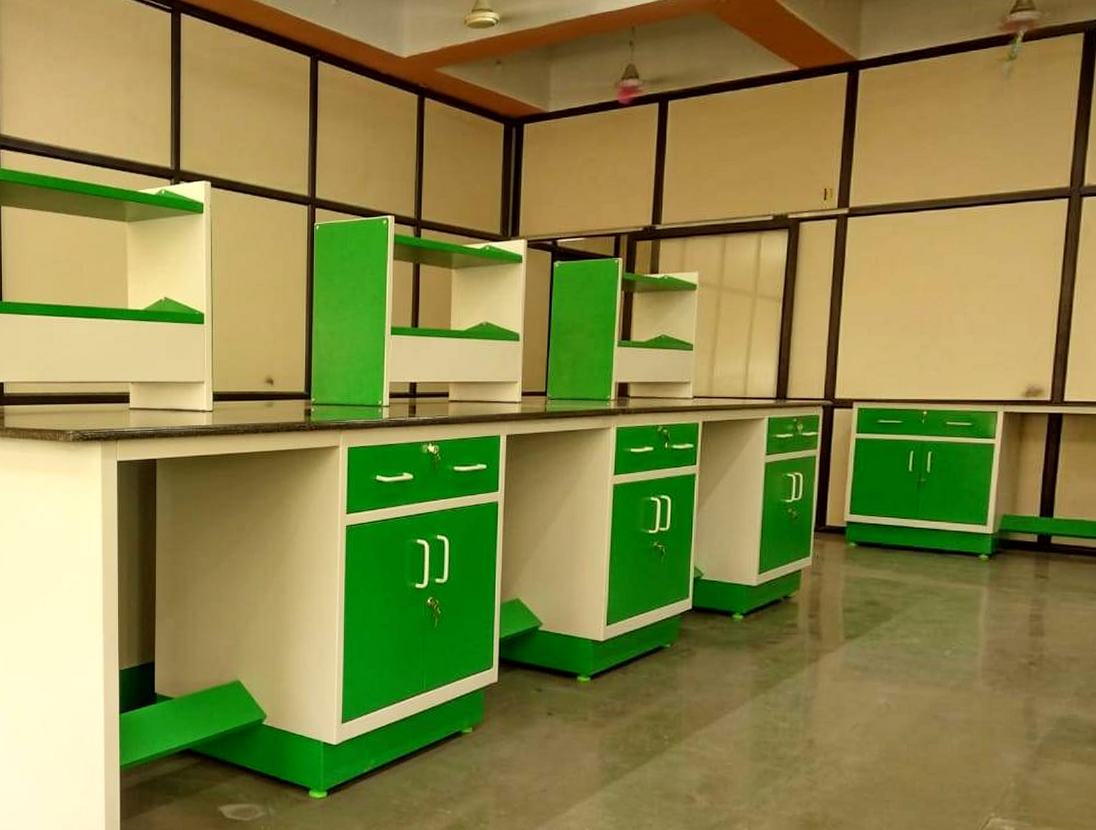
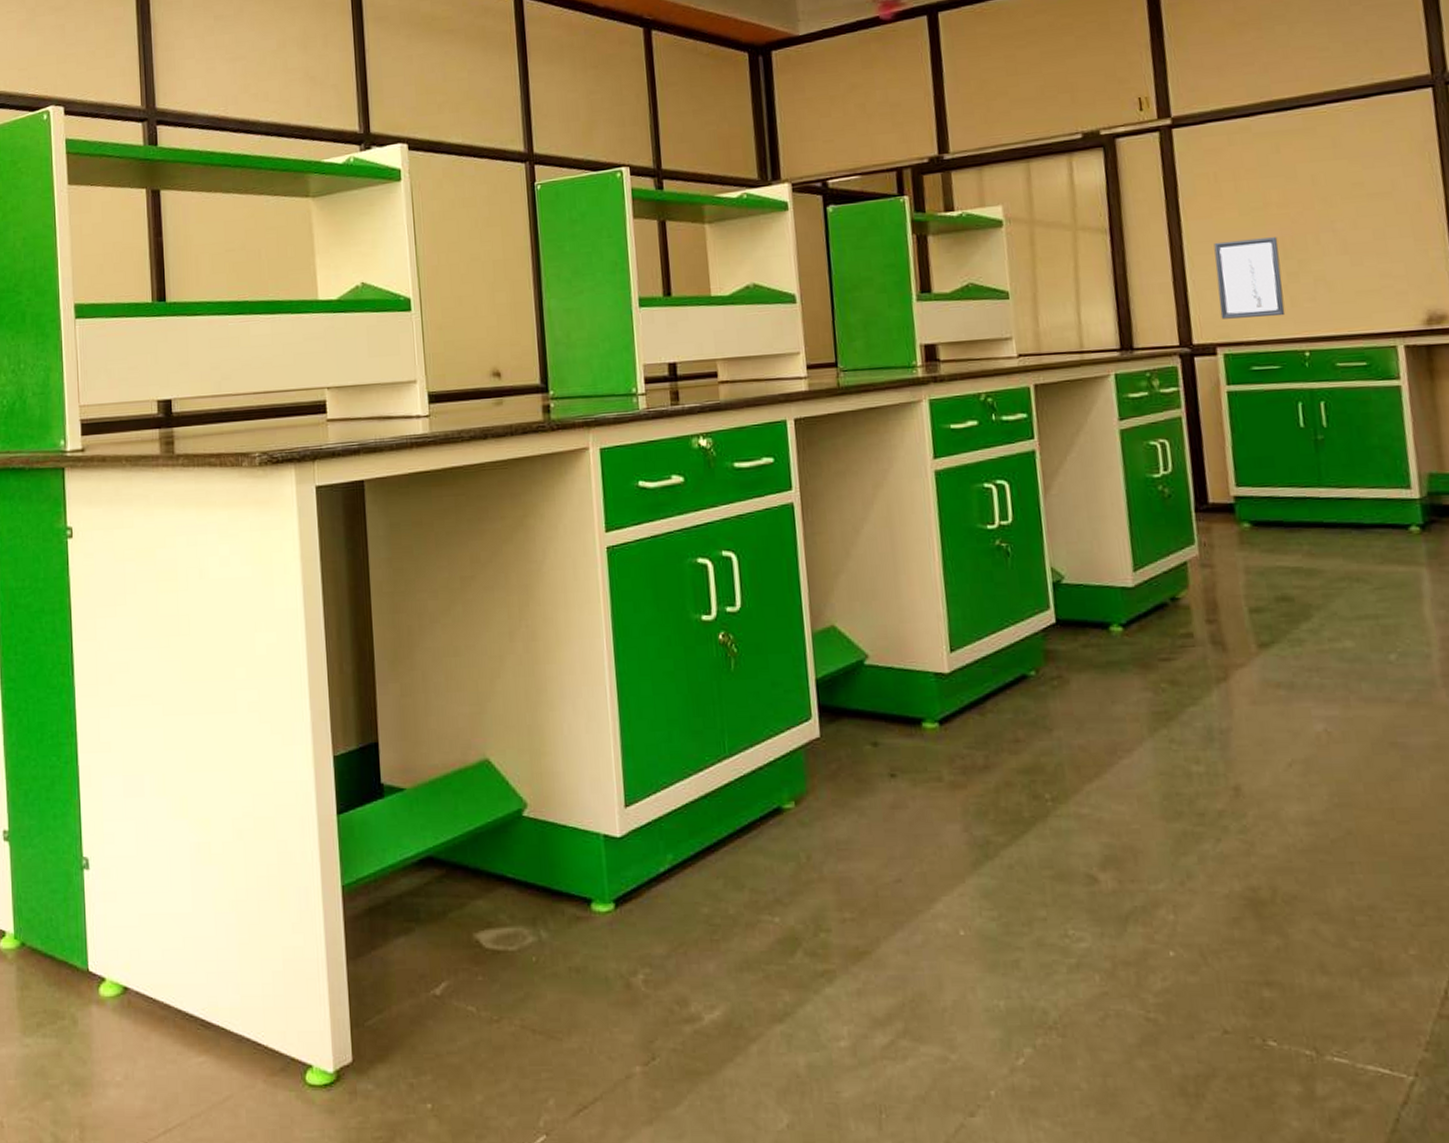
wall art: none [861,315,918,381] -> present [1214,237,1286,319]

